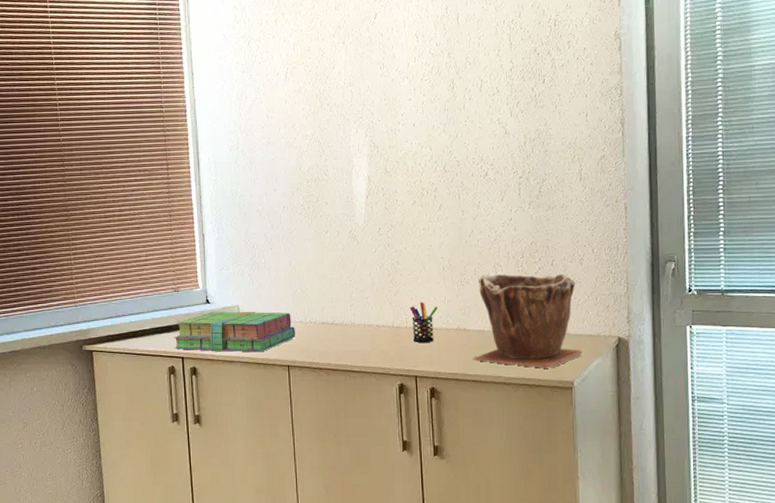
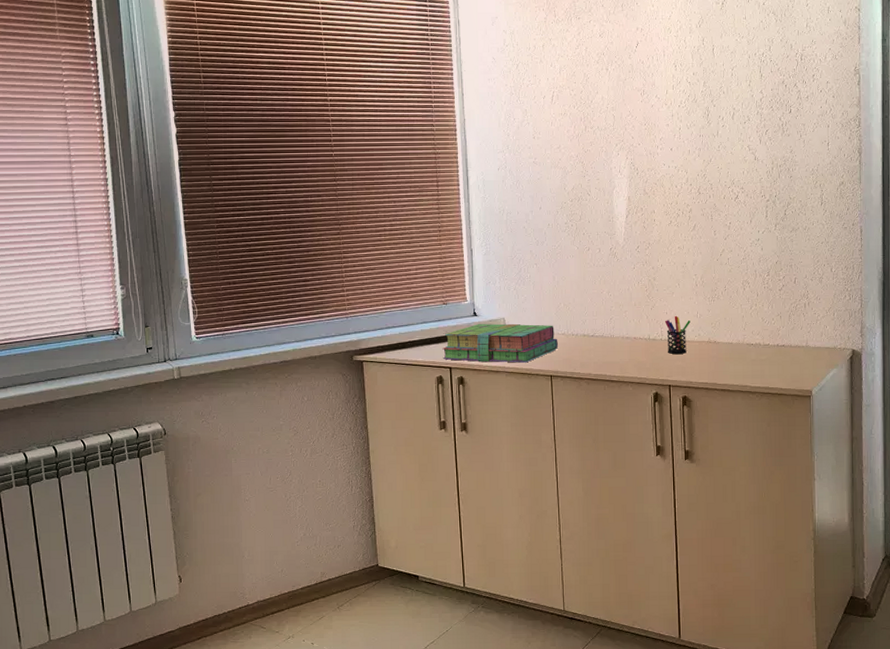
plant pot: present [473,273,583,368] -> none [722,290,821,378]

